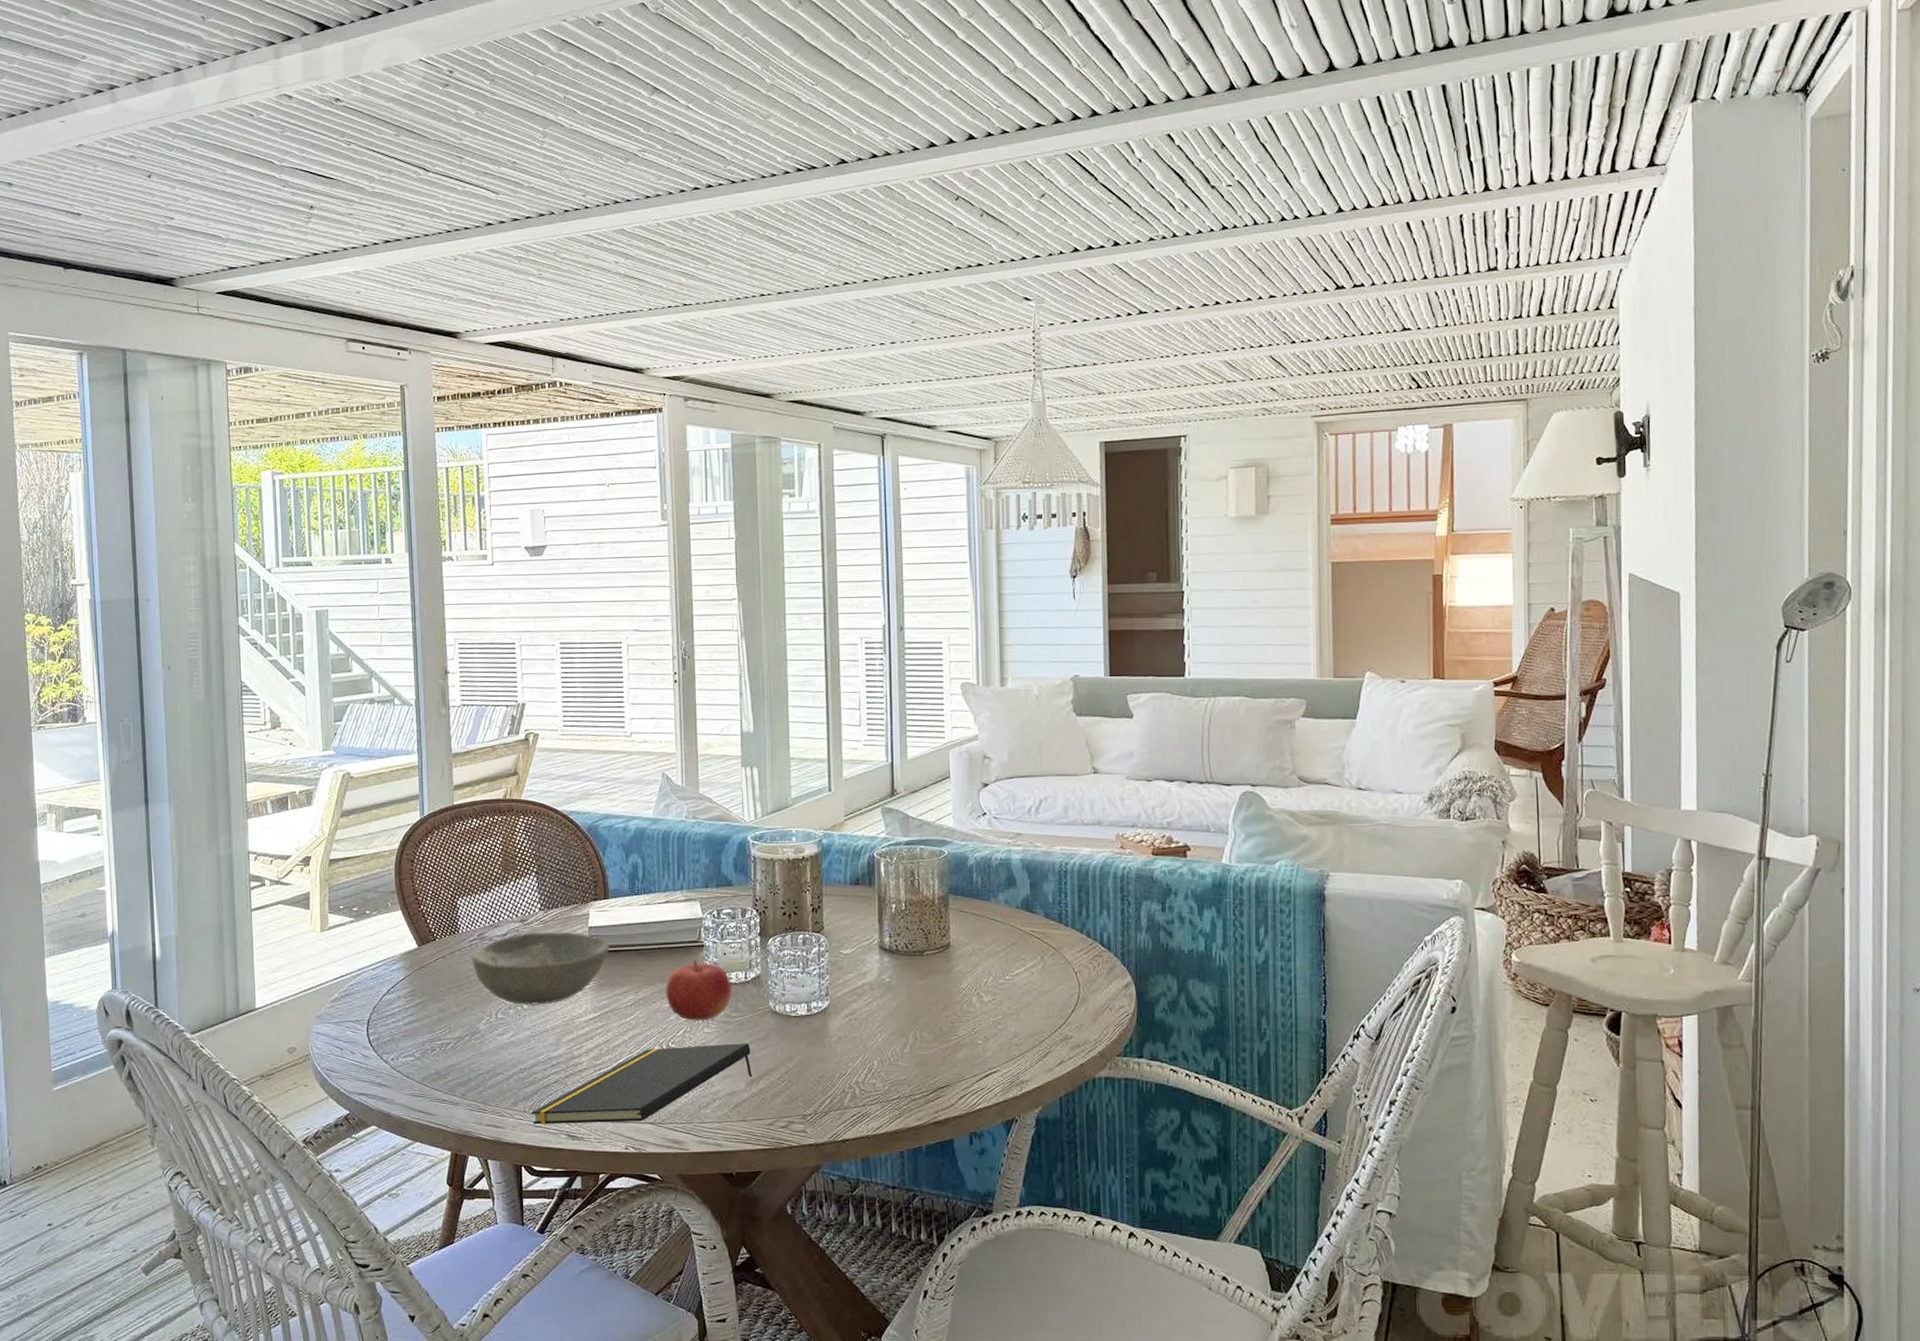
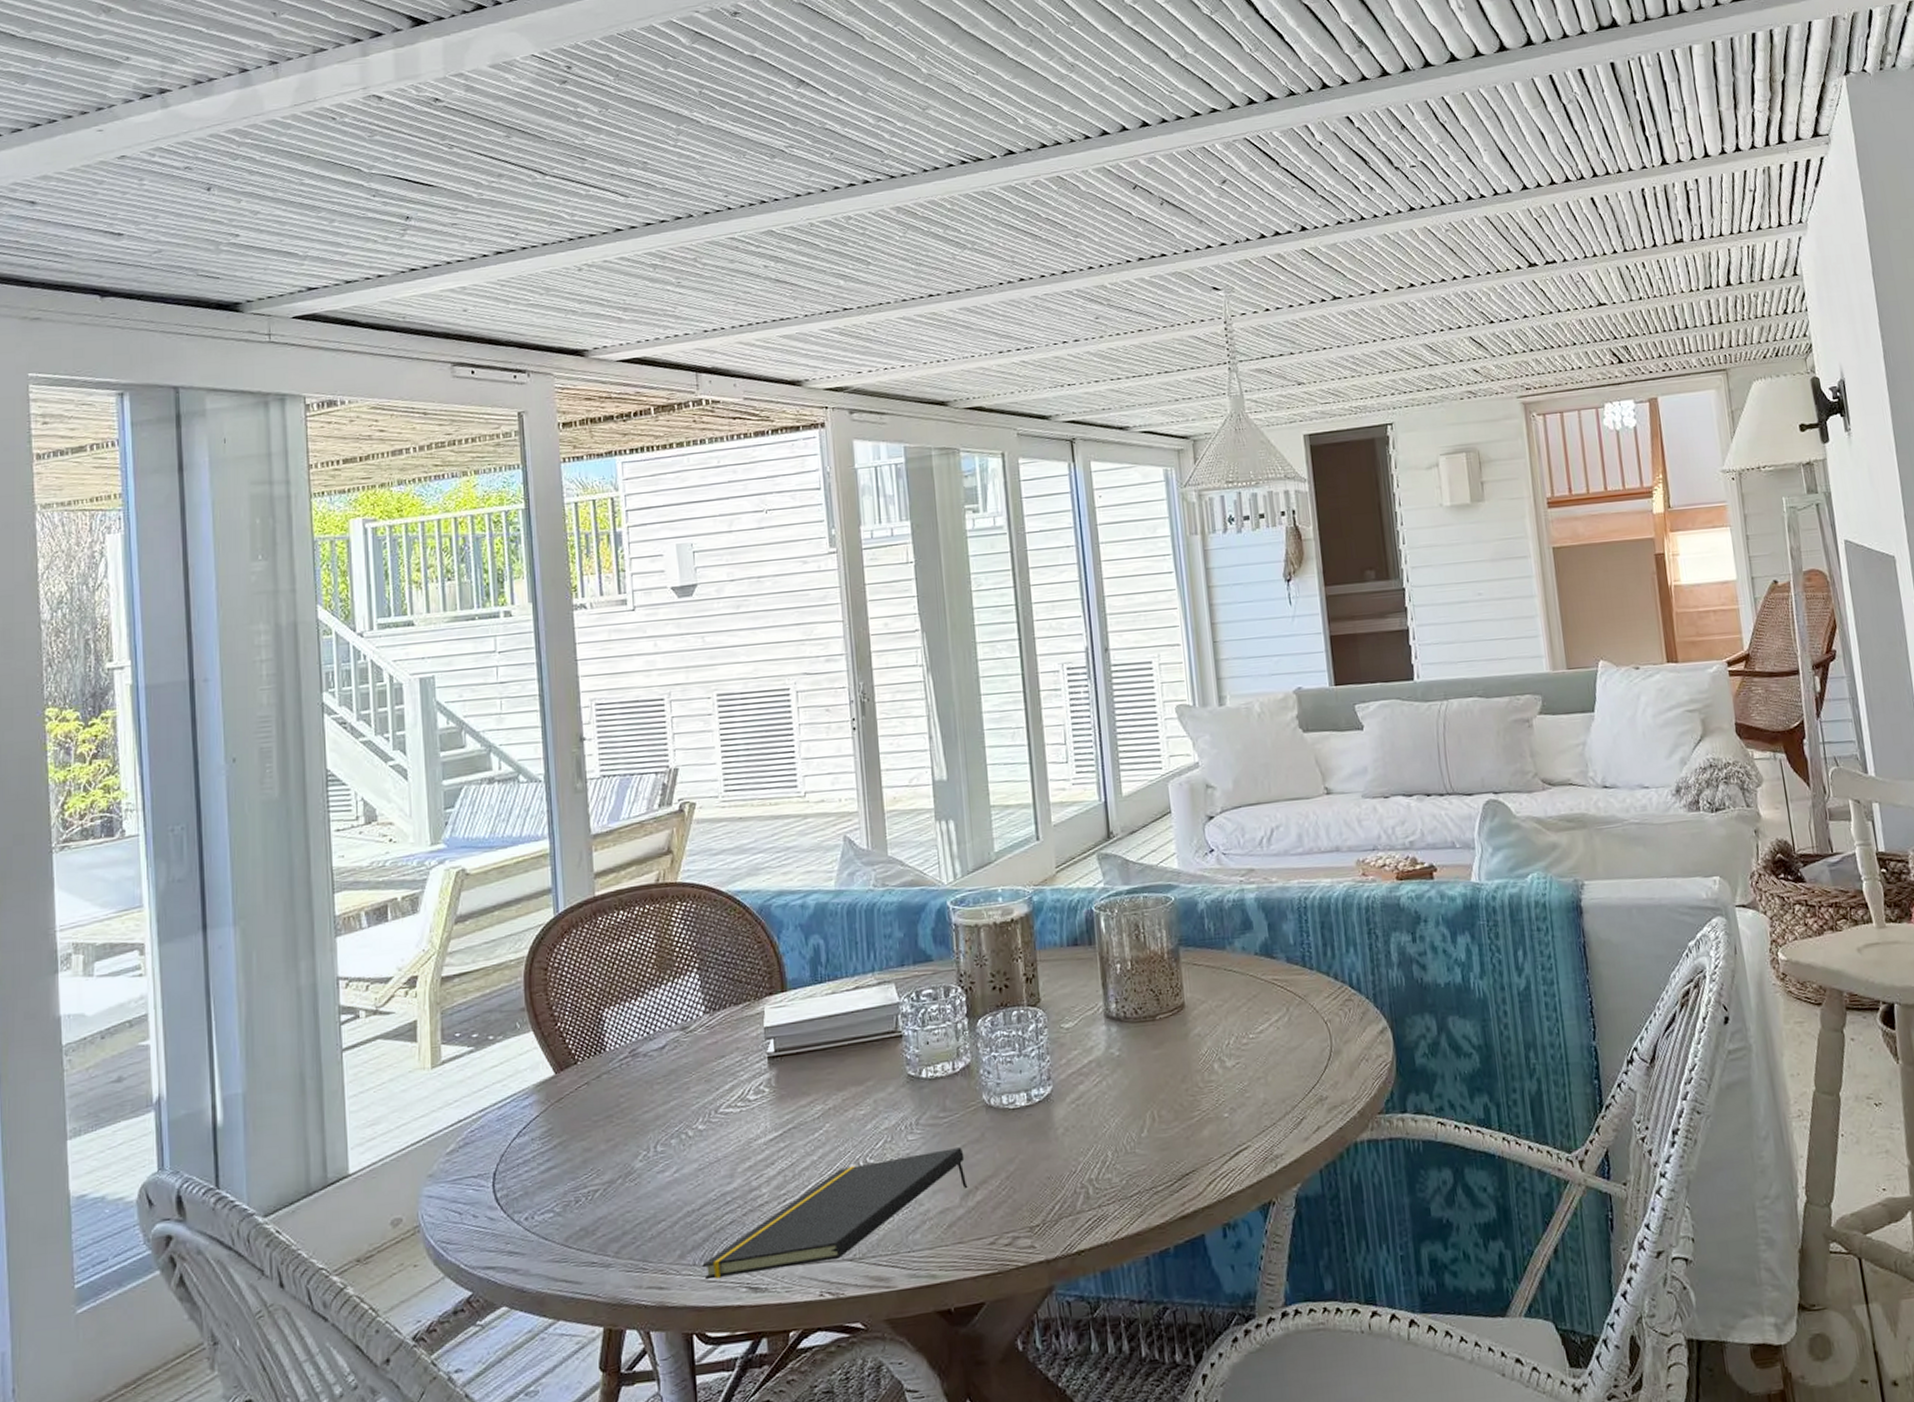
bowl: present [471,933,611,1005] -> none [622,1036,792,1132]
fruit: present [666,959,733,1021] -> none [859,1053,939,1128]

